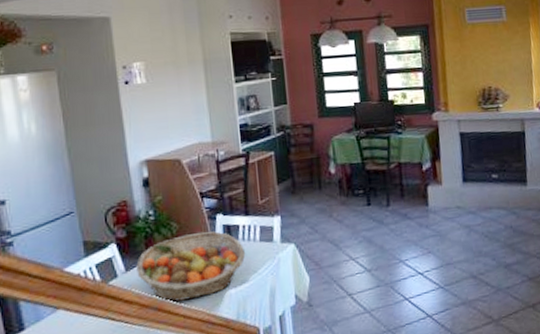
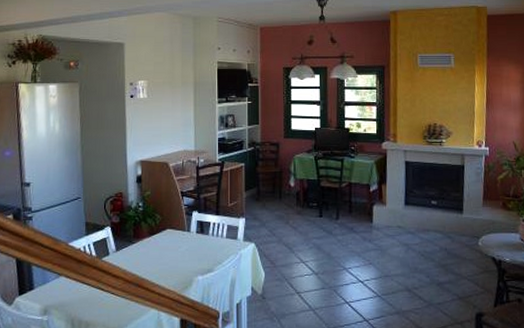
fruit basket: present [136,231,246,302] -> none [125,224,214,281]

